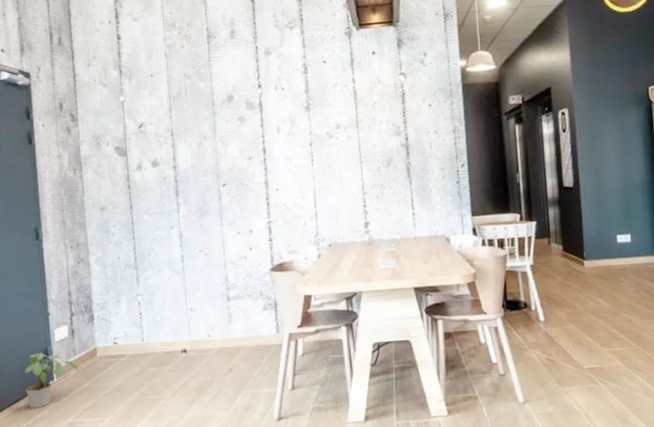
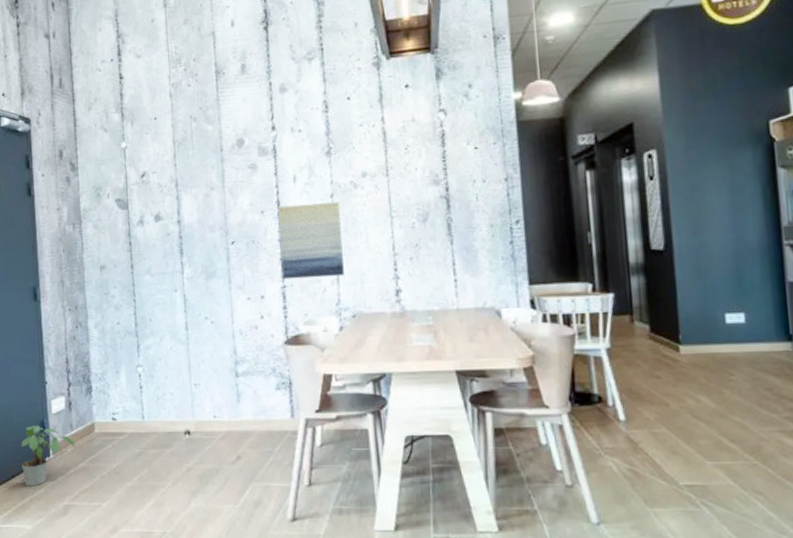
wall art: none [263,149,322,216] -> present [277,202,344,280]

